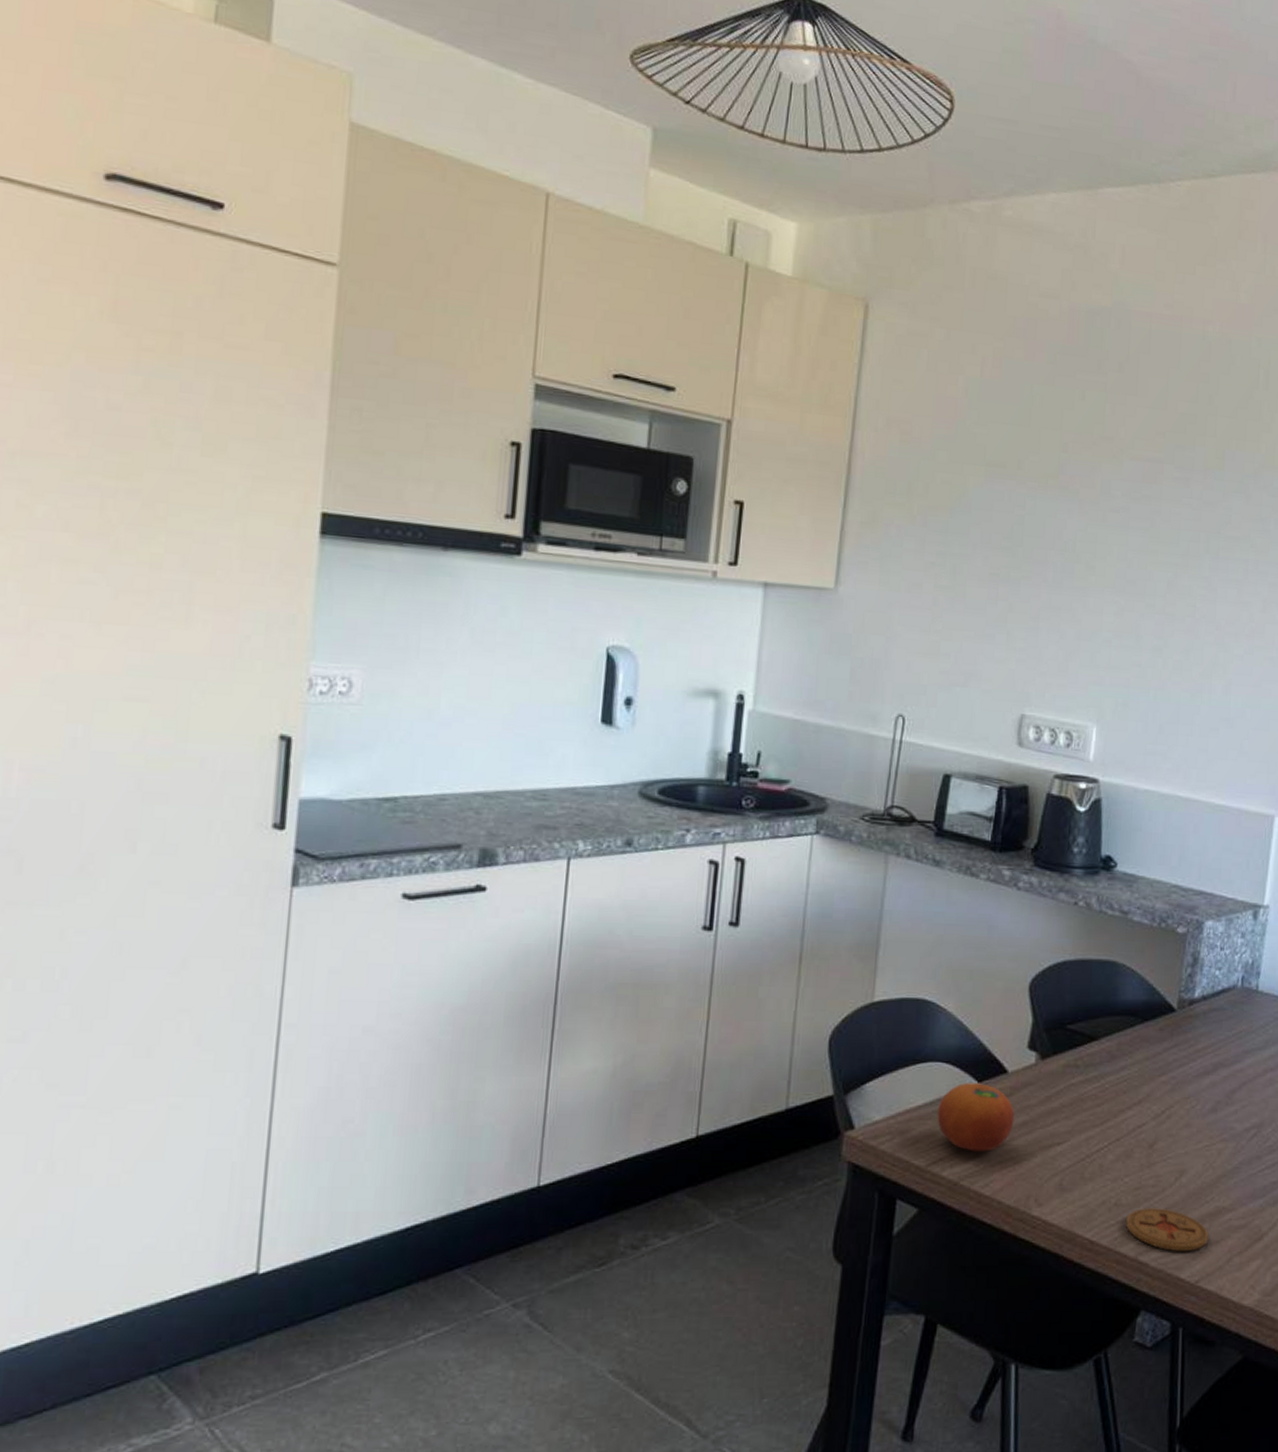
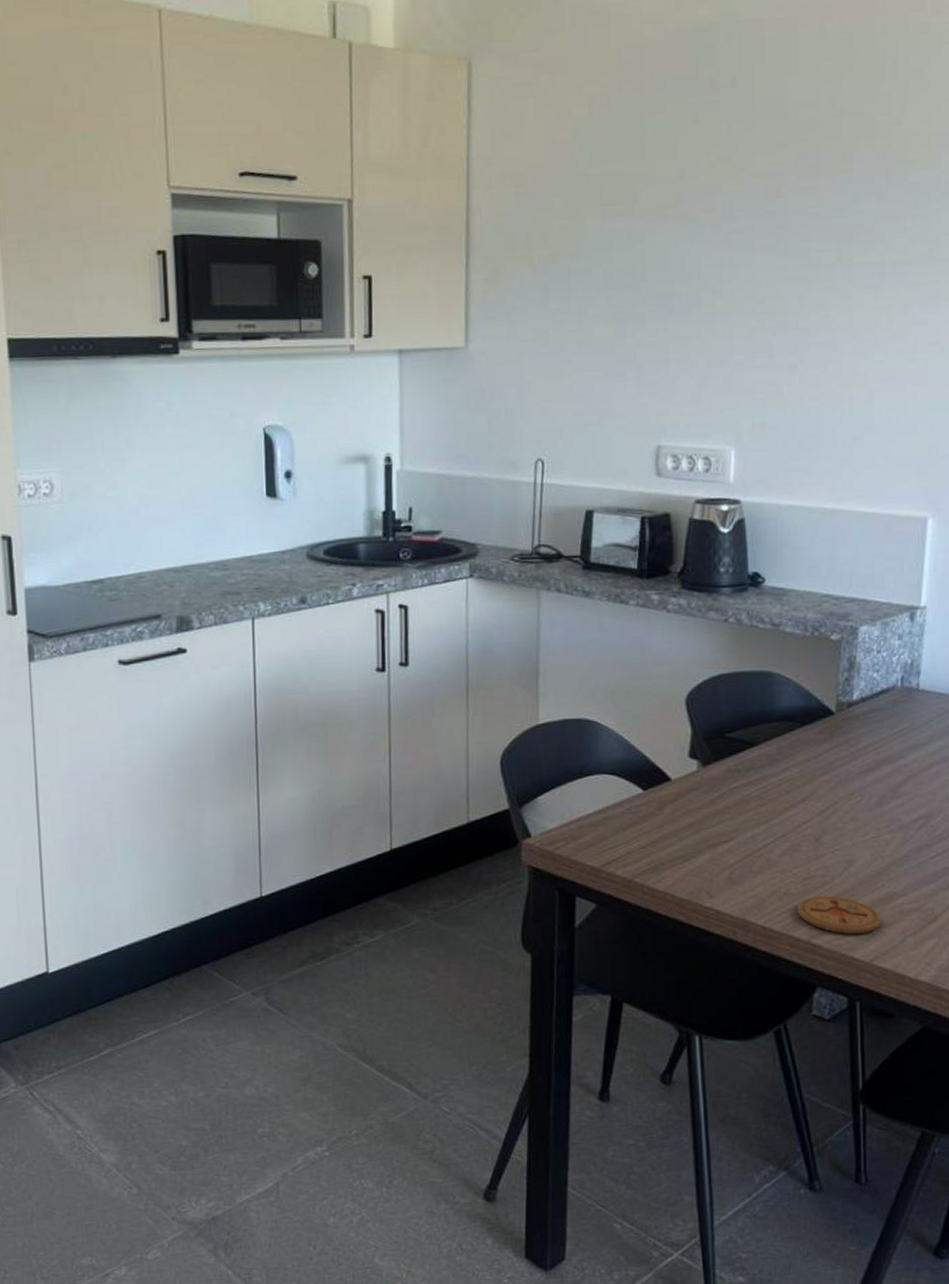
fruit: present [937,1083,1015,1152] -> none [607,791,681,852]

